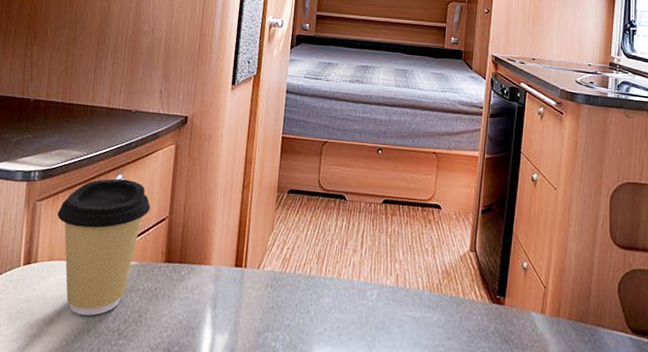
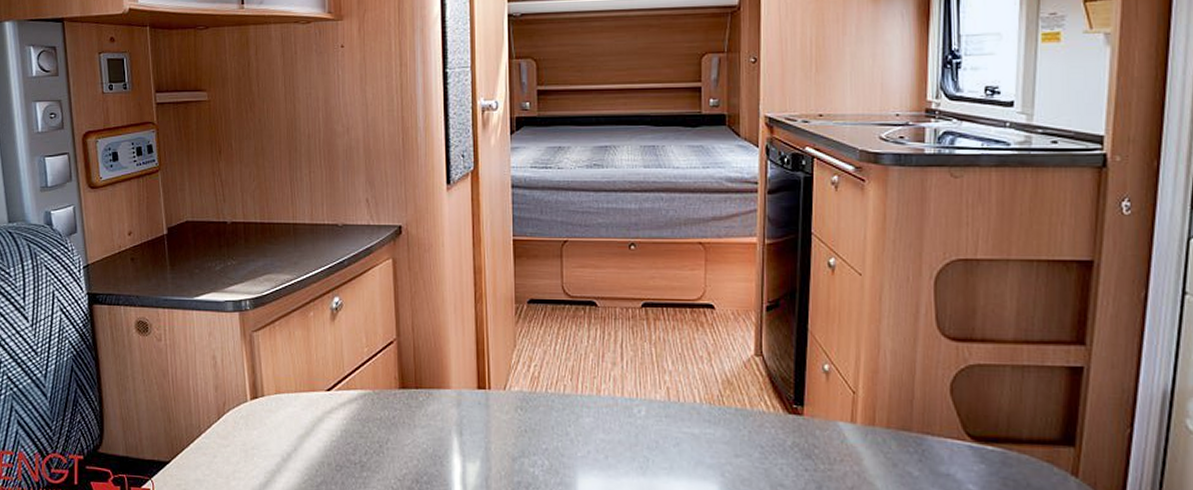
coffee cup: present [57,178,151,316] -> none [277,302,375,449]

